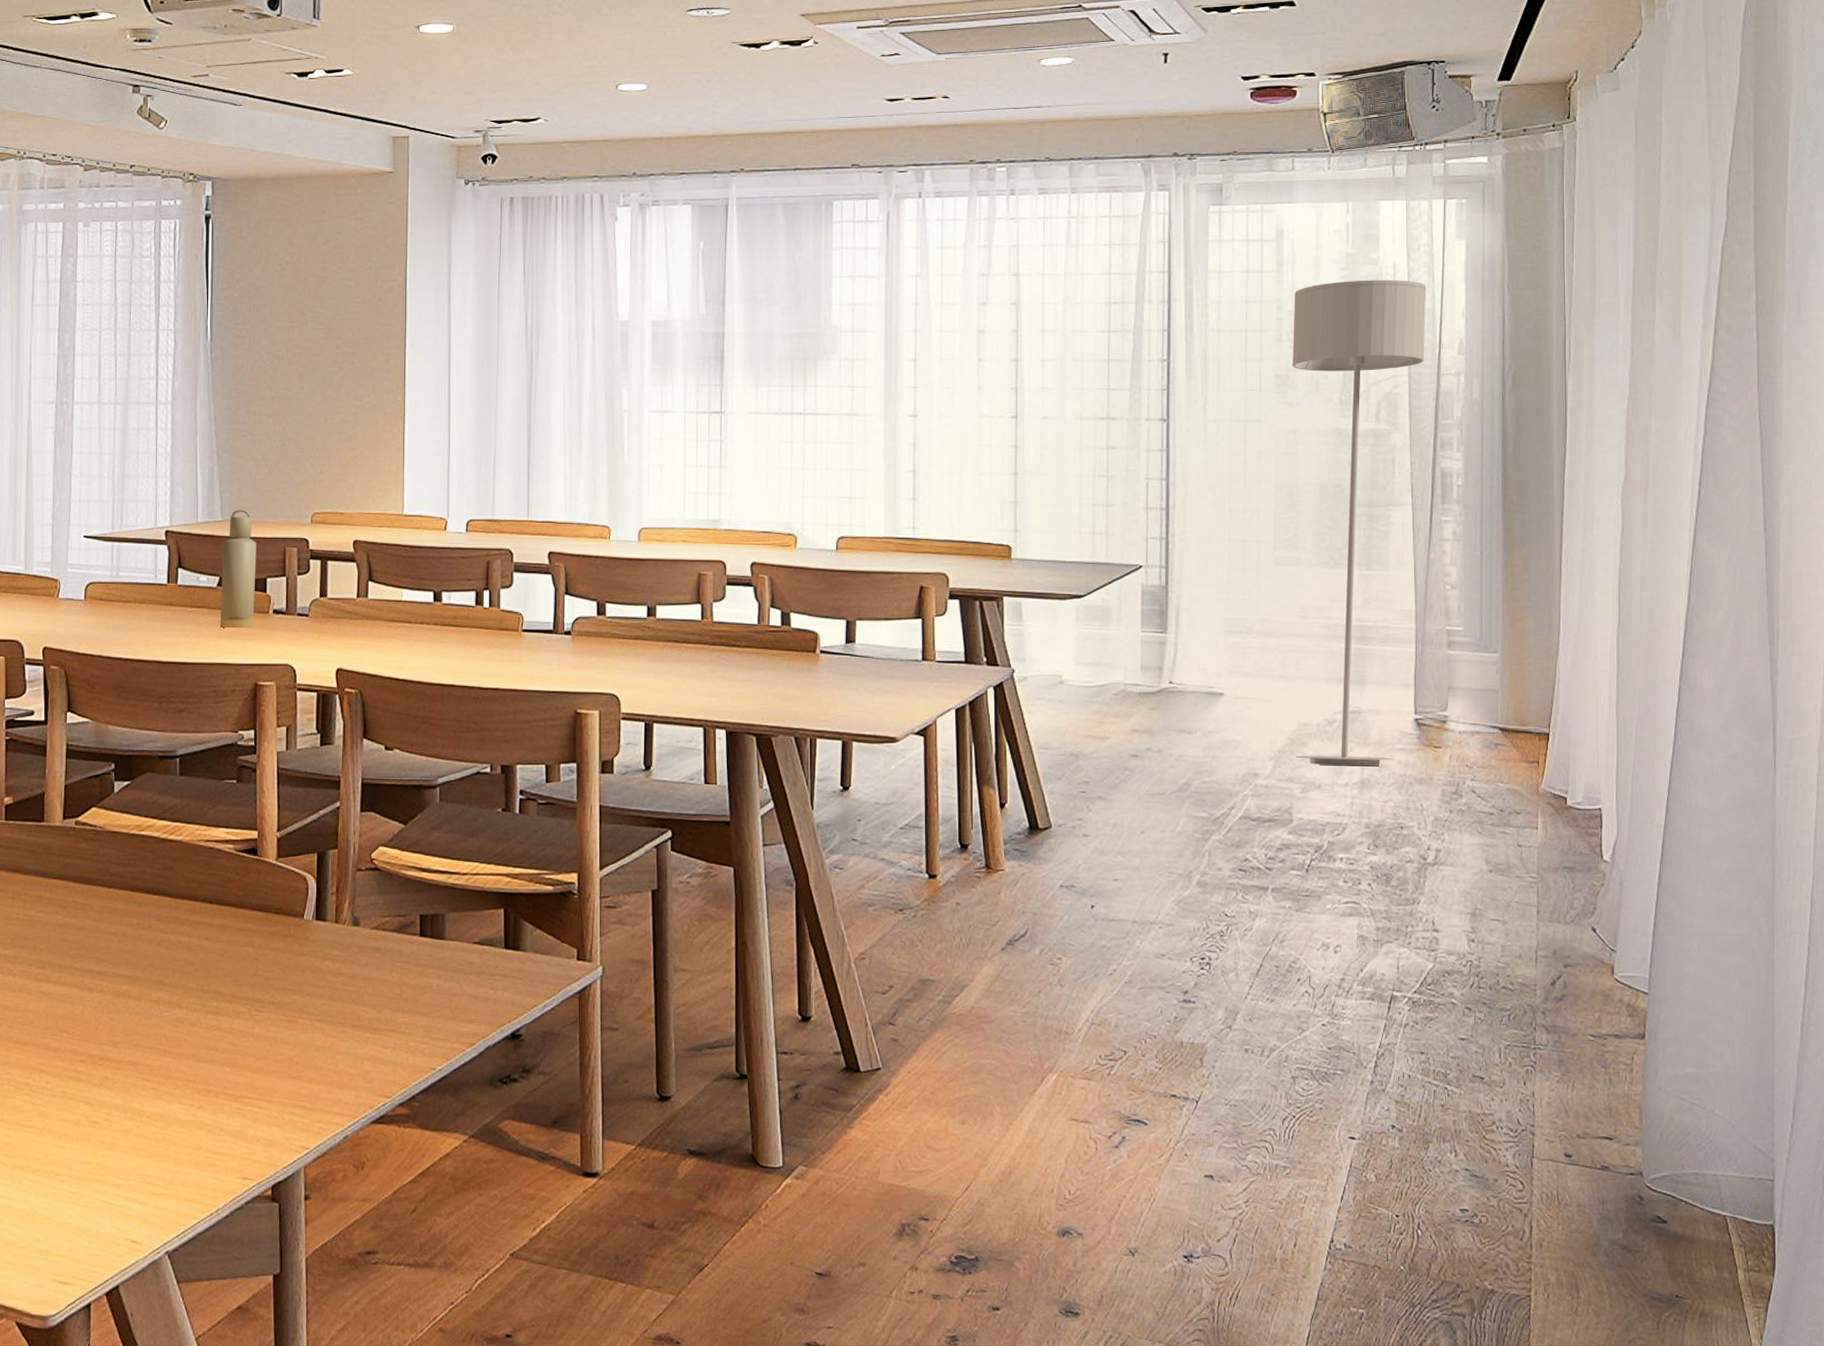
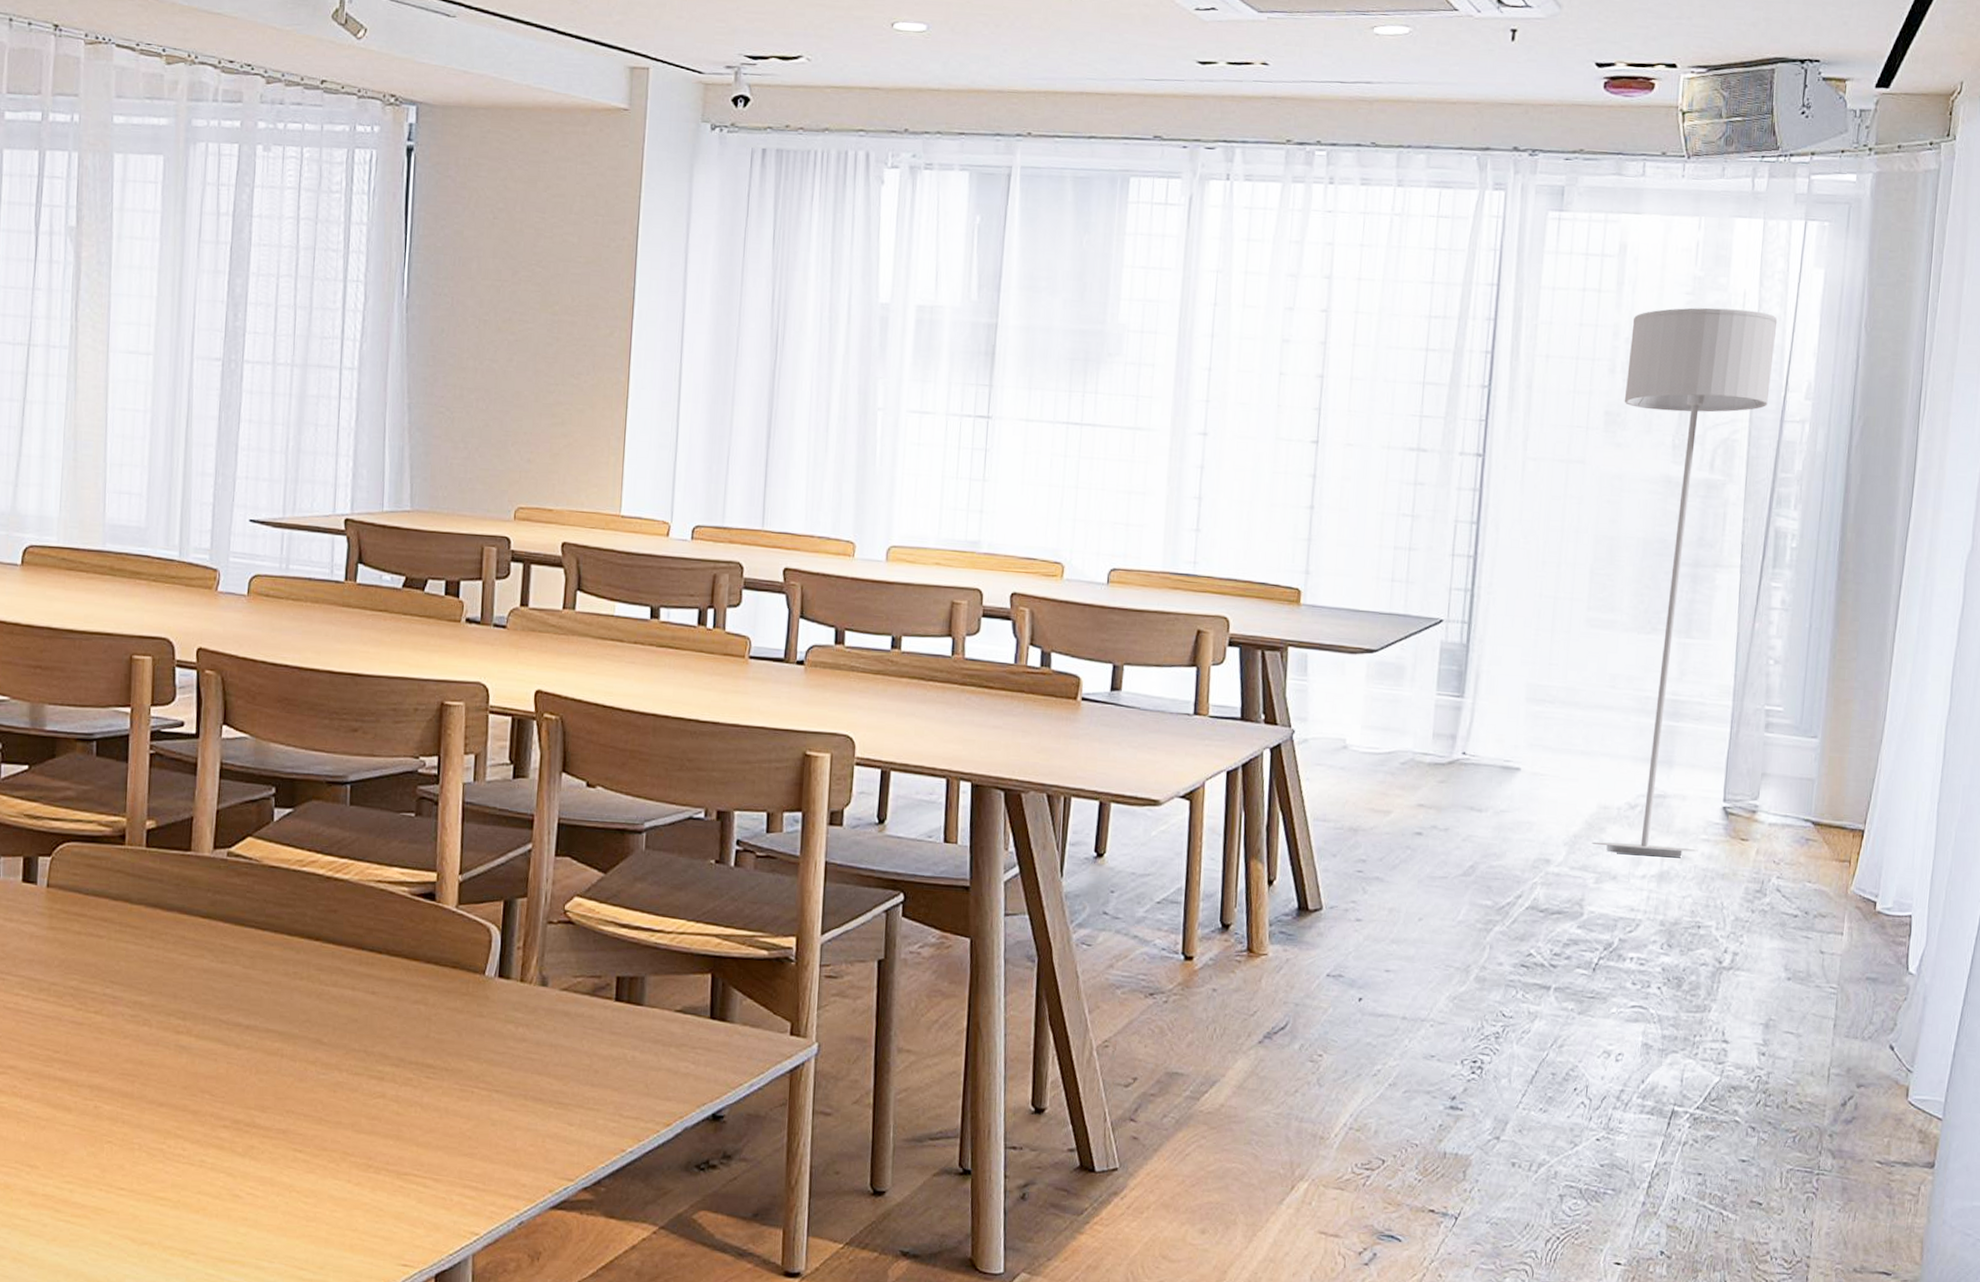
bottle: present [220,509,257,631] -> none [403,499,450,639]

